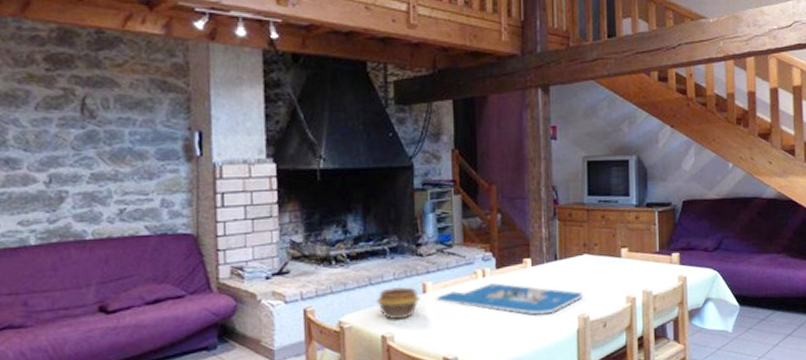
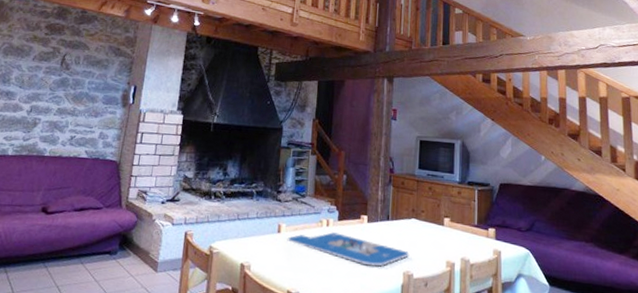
bowl: present [376,286,420,320] -> none [240,223,275,253]

